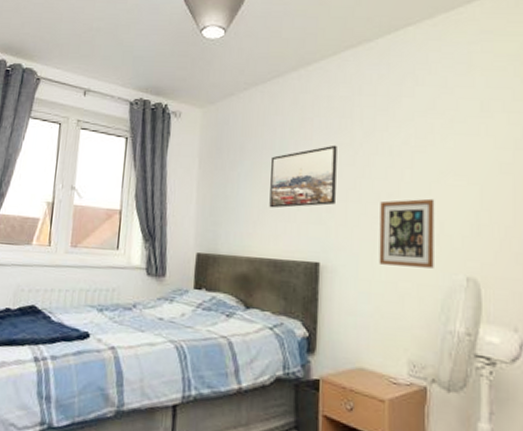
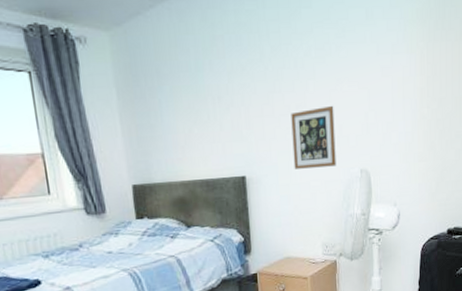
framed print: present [269,145,337,208] -> none [188,62,253,132]

